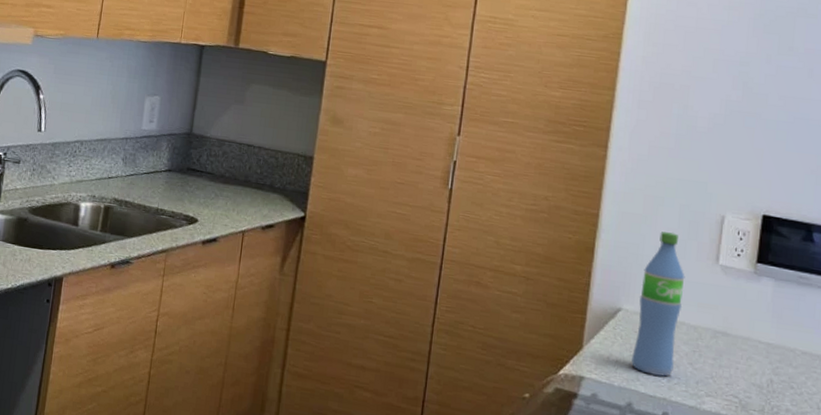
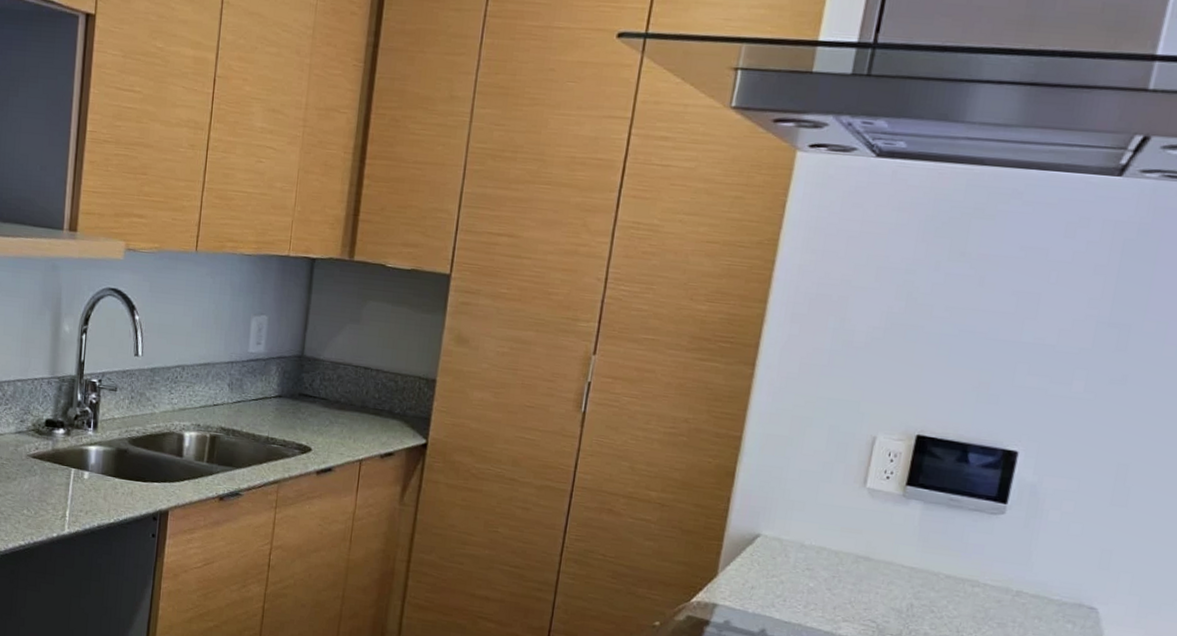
water bottle: present [631,231,685,377] -> none [767,454,830,603]

